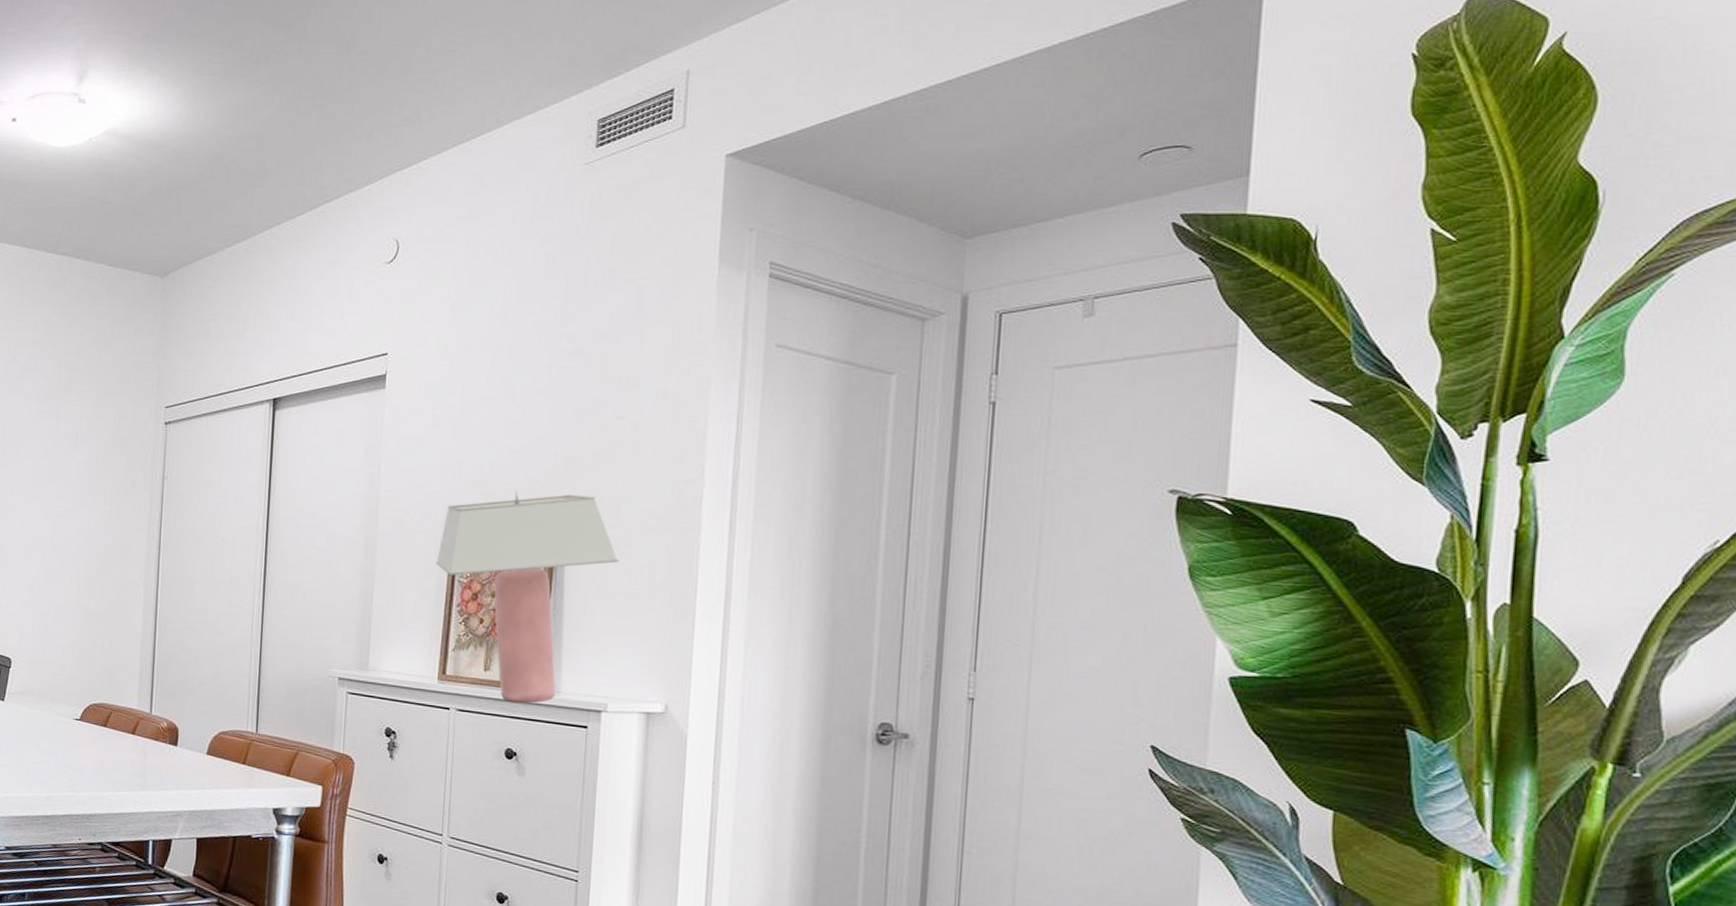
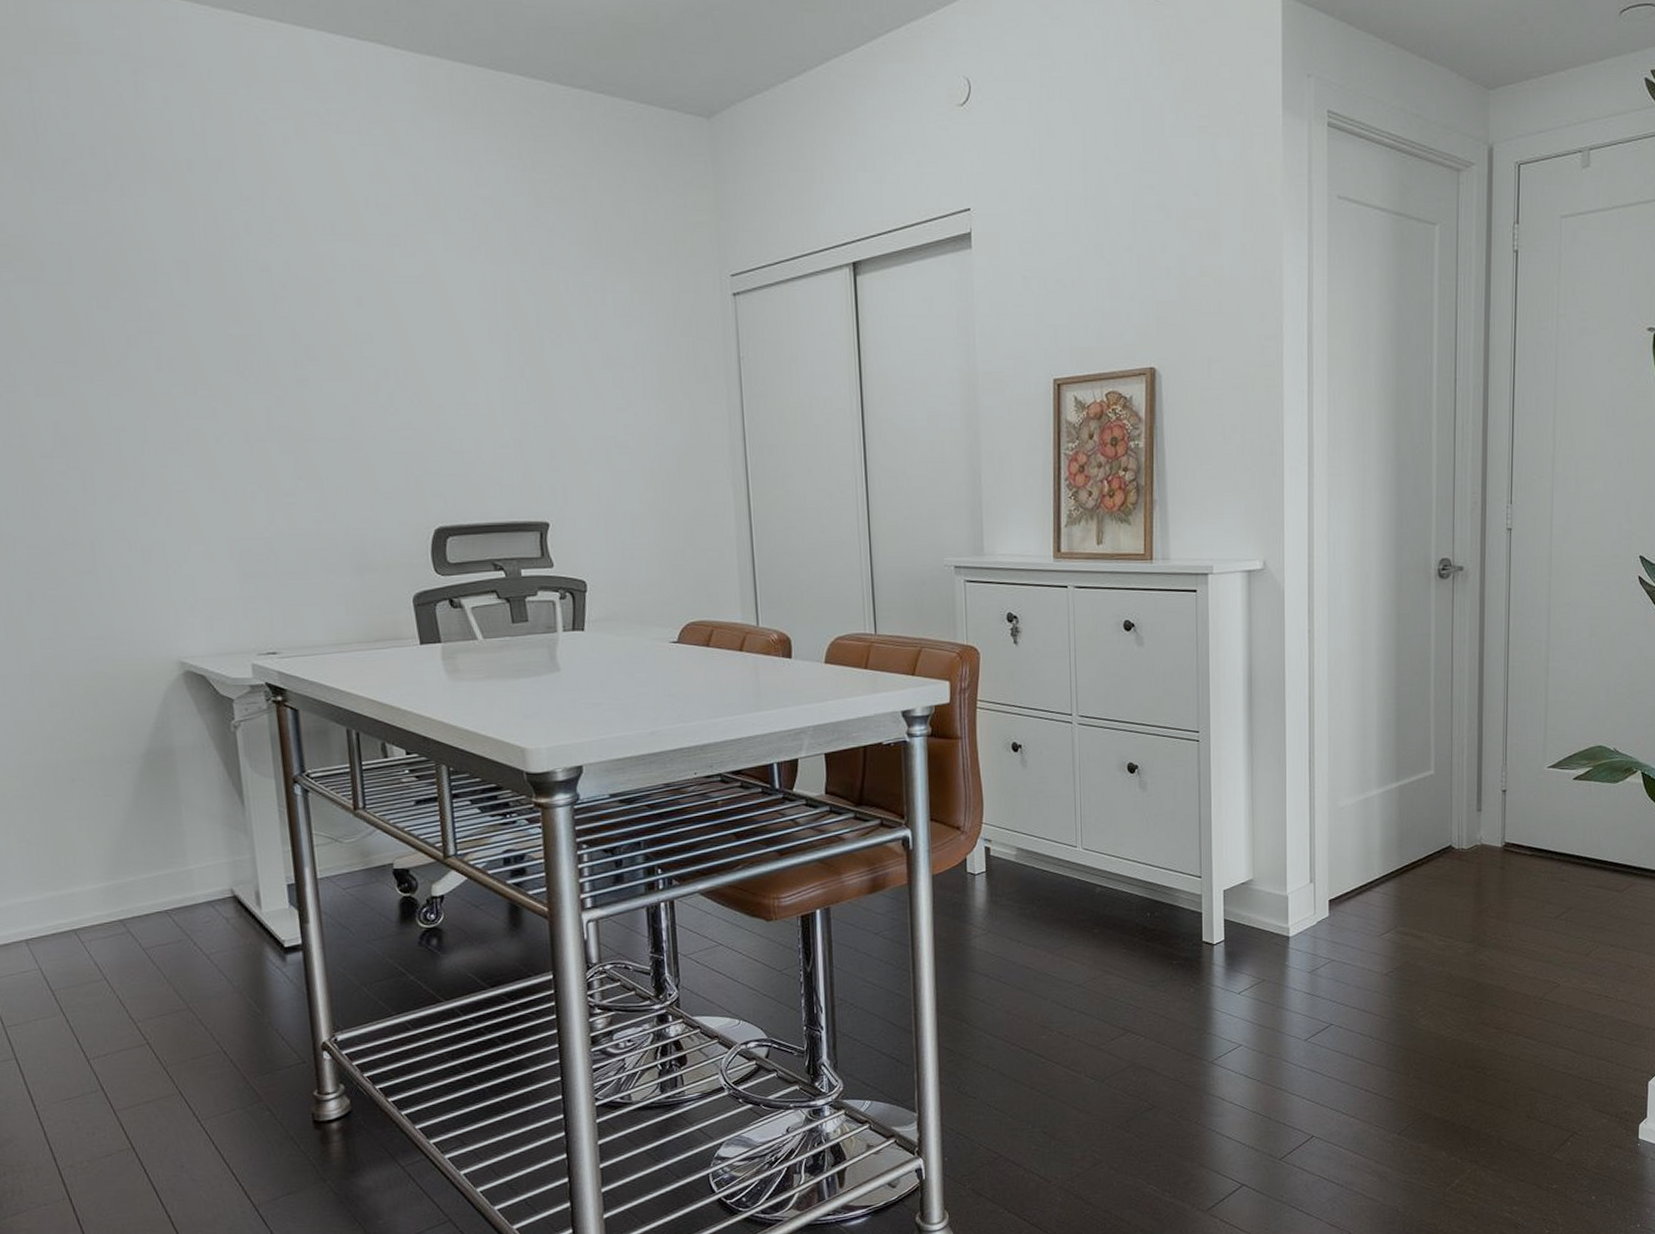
table lamp: present [435,491,619,704] -> none [1040,355,1213,575]

